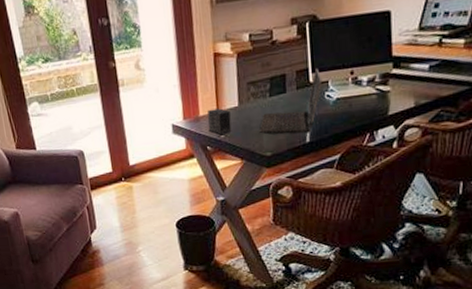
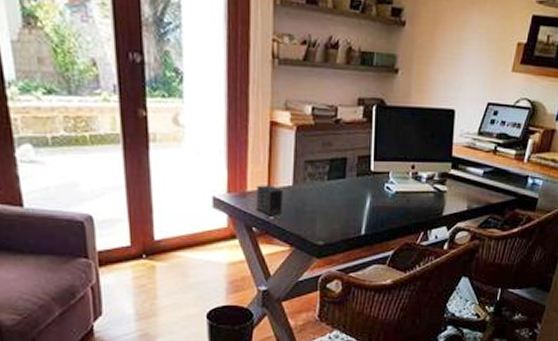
laptop: present [260,68,323,135] -> none [314,157,384,225]

